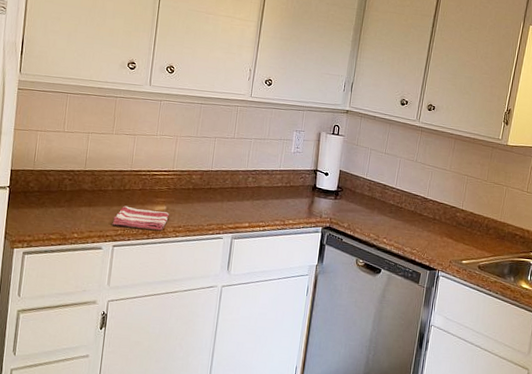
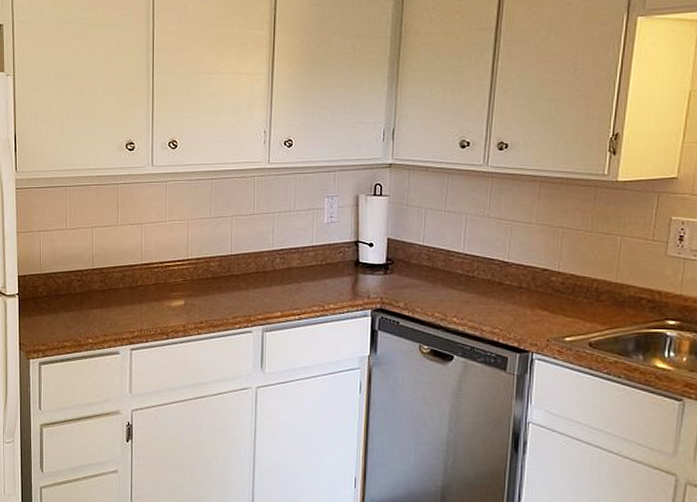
dish towel: present [112,205,169,231] -> none [127,304,188,328]

